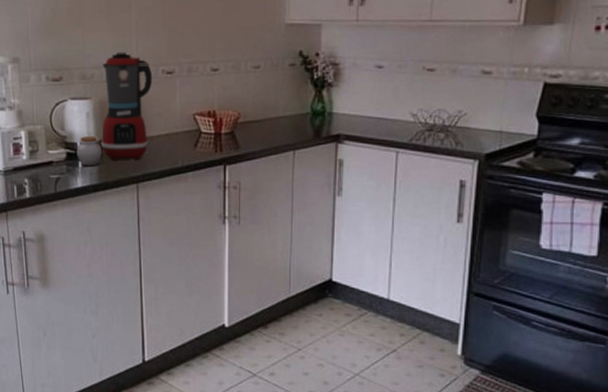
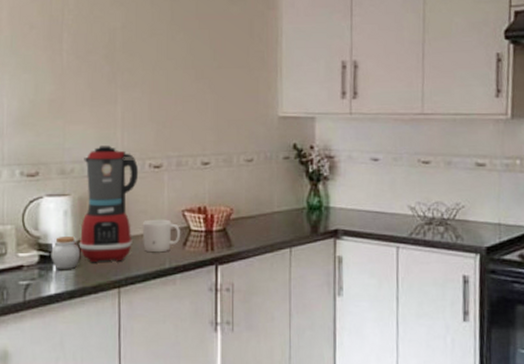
mug: none [157,122,193,153] -> present [142,219,181,253]

